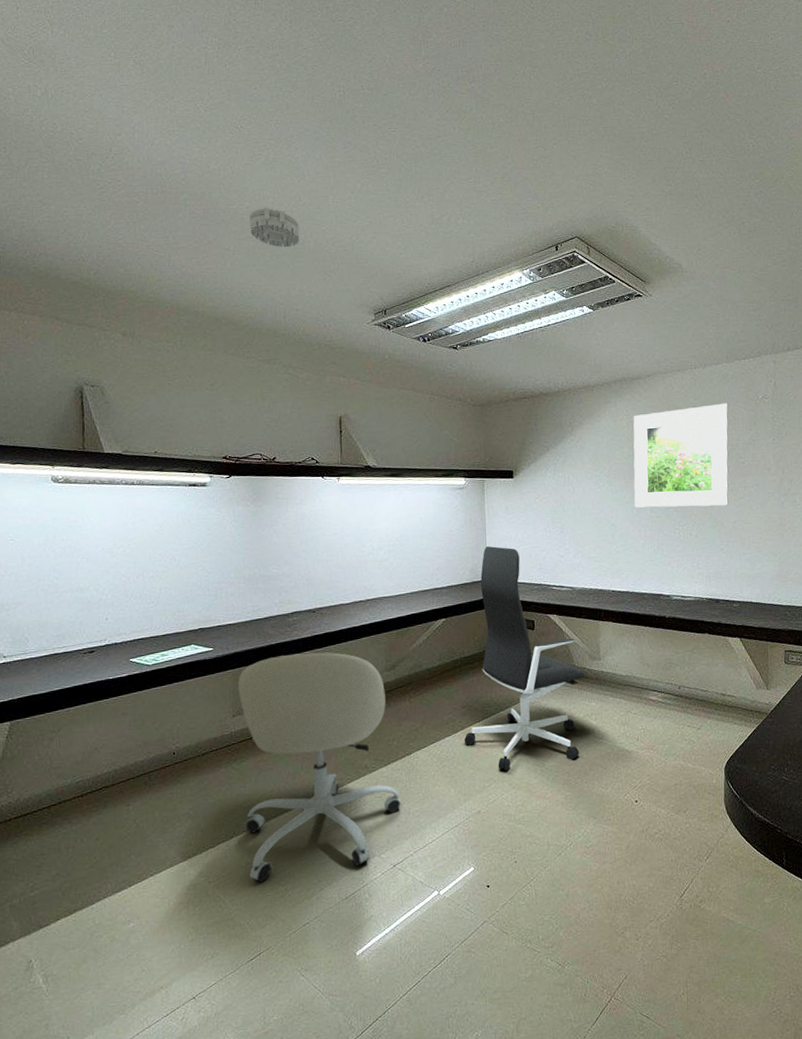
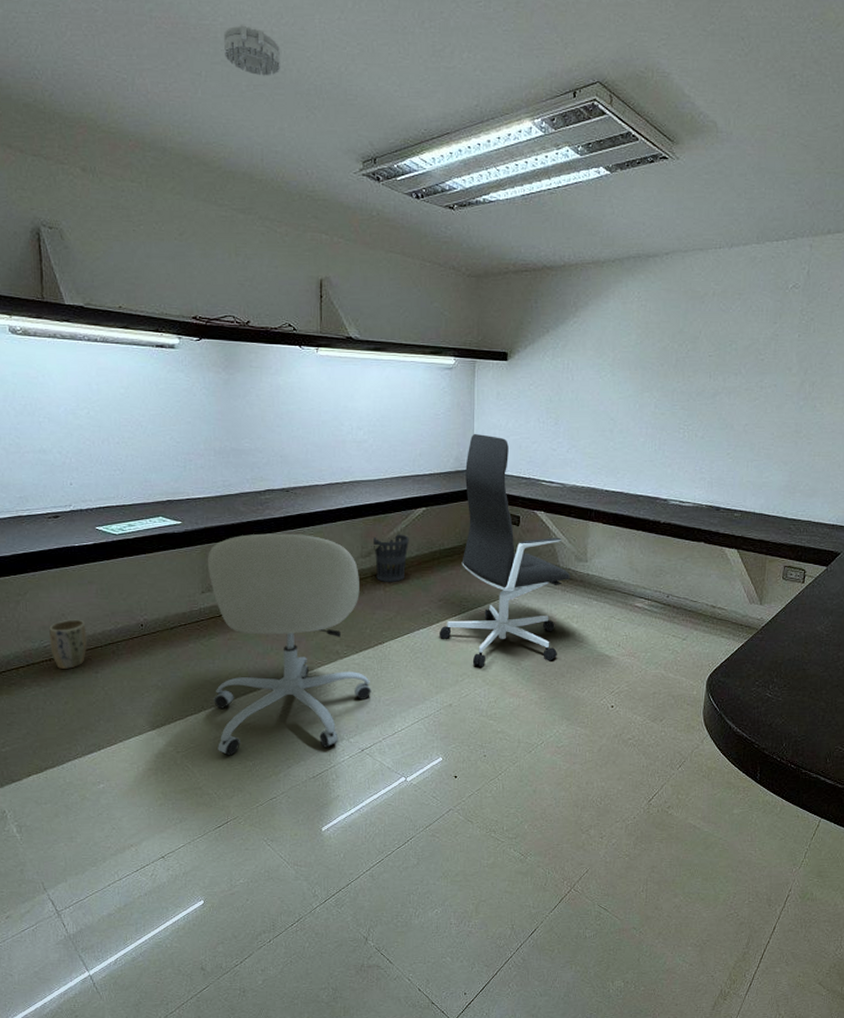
plant pot: none [82,752,119,804] -> present [49,619,87,669]
wastebasket: none [396,645,431,693] -> present [372,534,409,582]
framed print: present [633,403,729,508] -> none [637,290,753,407]

